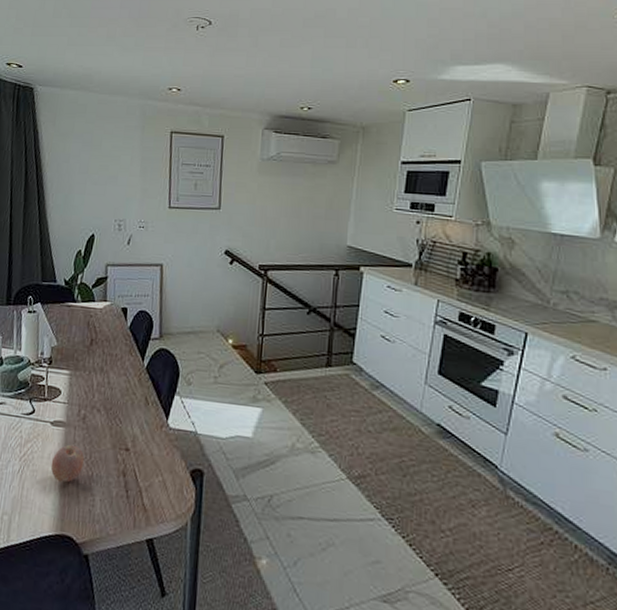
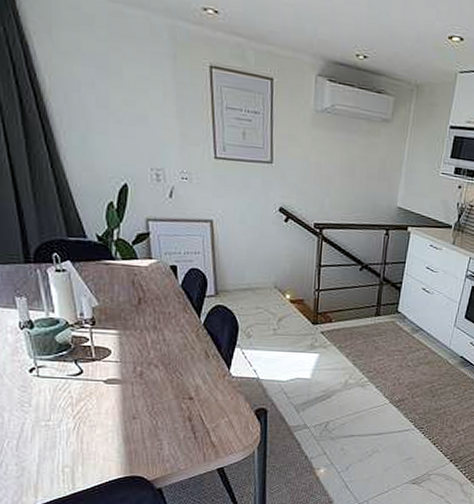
fruit: present [50,444,85,483] -> none [110,399,147,433]

